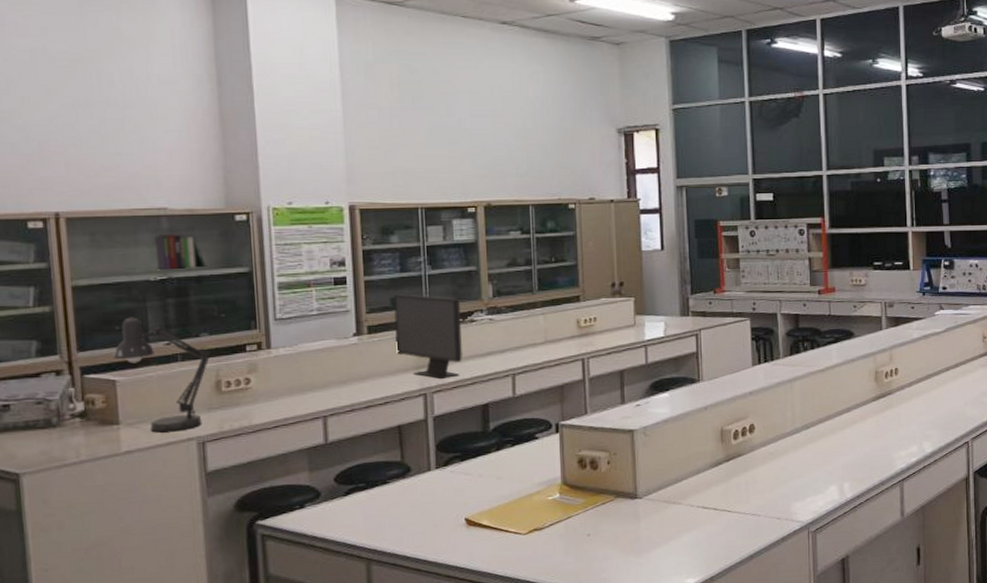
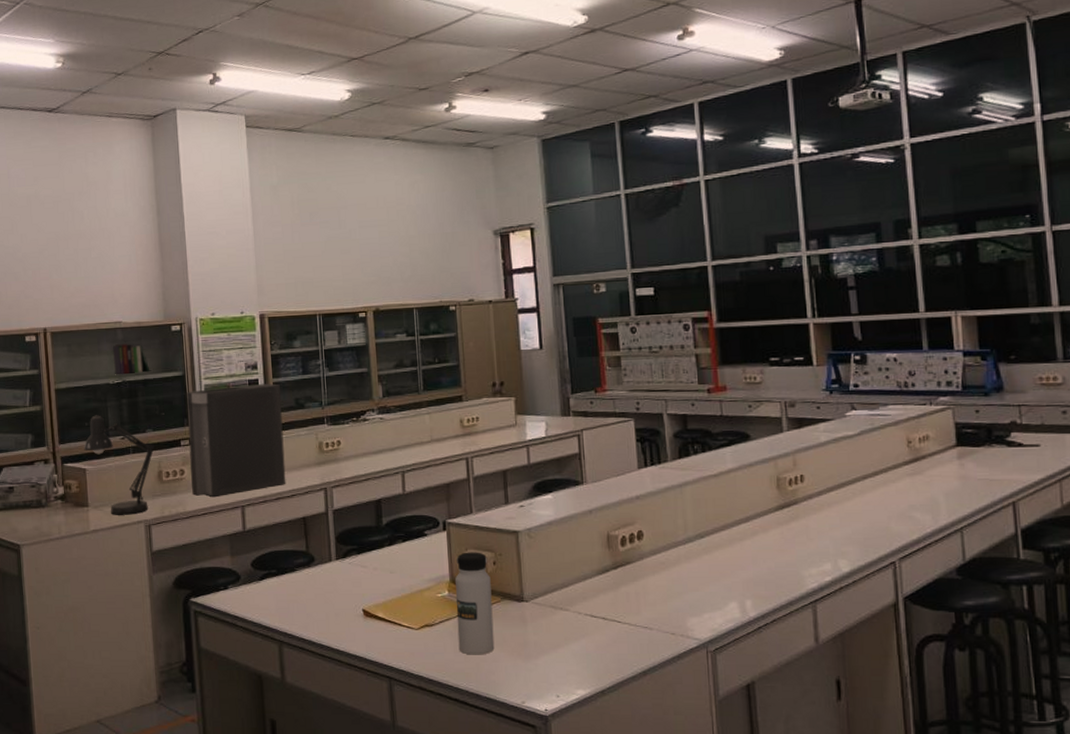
desktop computer: none [254,282,379,409] -> present [186,384,286,498]
computer monitor: present [393,294,462,380] -> none [297,394,357,475]
water bottle: none [567,452,607,555] -> present [455,552,495,655]

